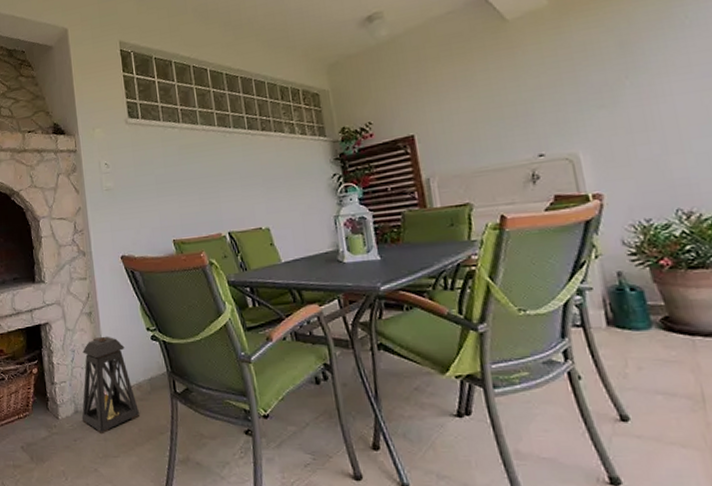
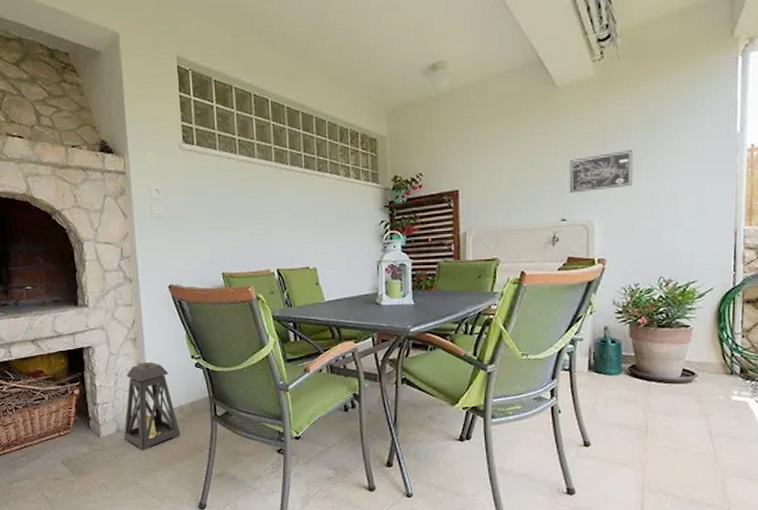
wall art: none [536,73,617,127] -> present [569,150,633,194]

